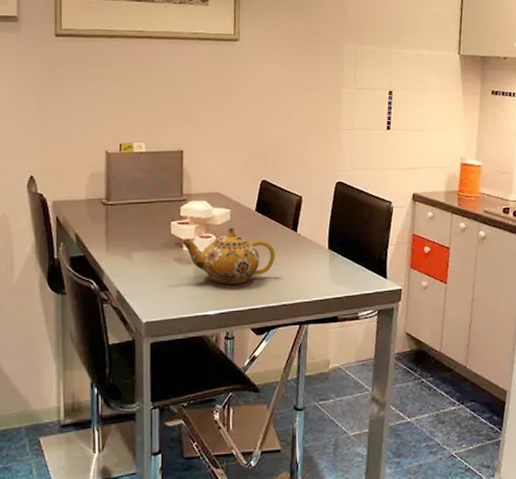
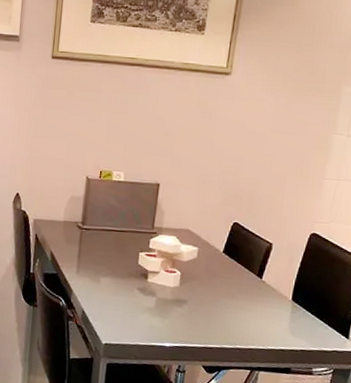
teapot: present [182,228,275,285] -> none [147,266,237,322]

